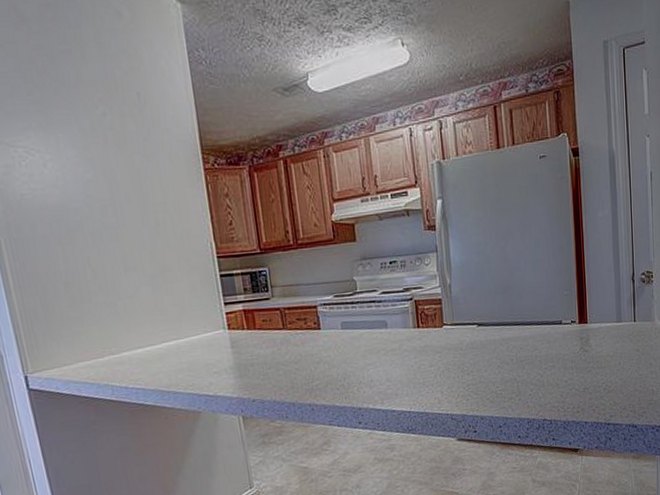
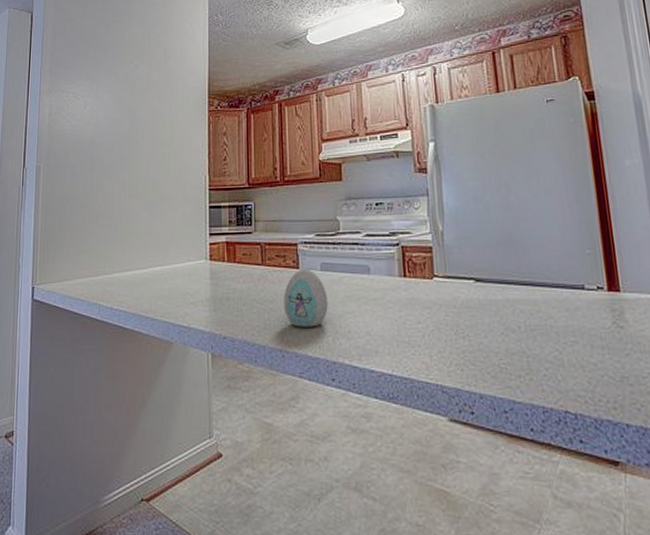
decorative egg: none [308,328,351,383] -> present [284,269,328,327]

